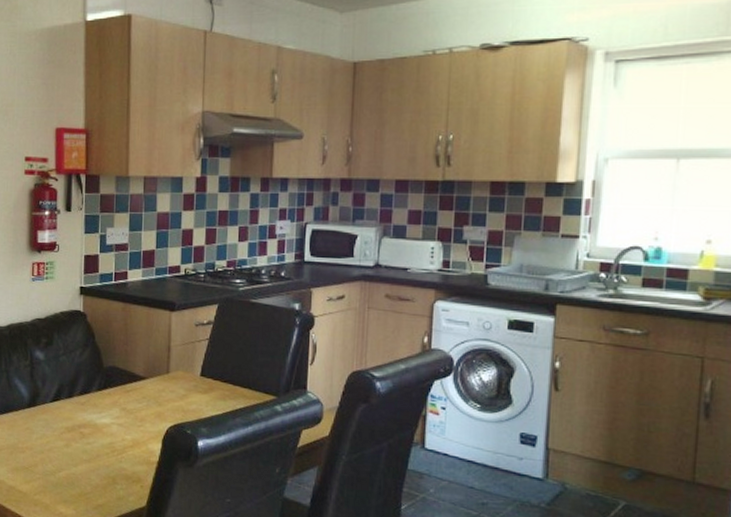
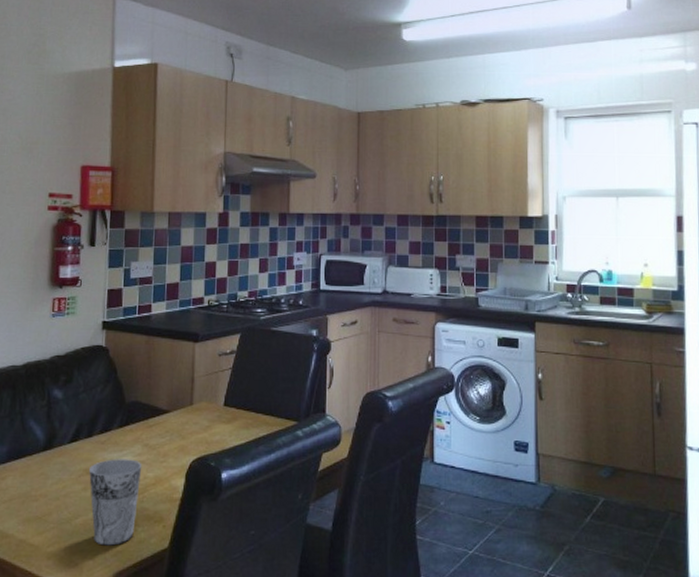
cup: none [70,419,121,500] -> present [89,459,142,546]

